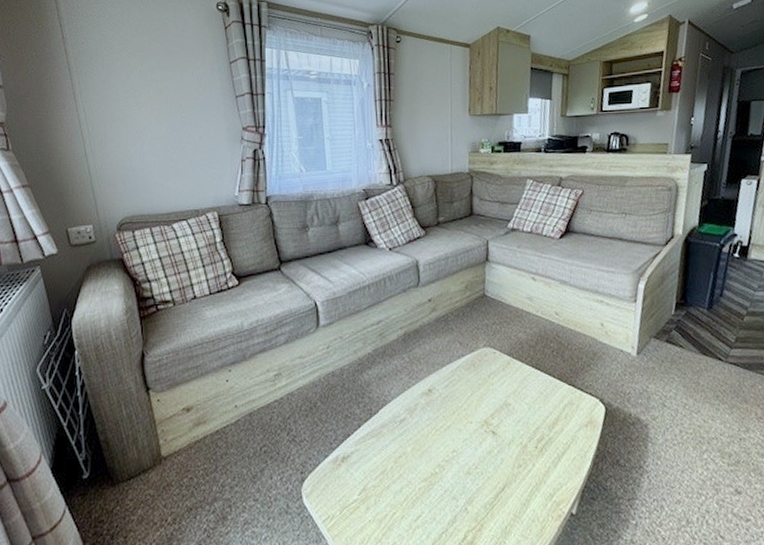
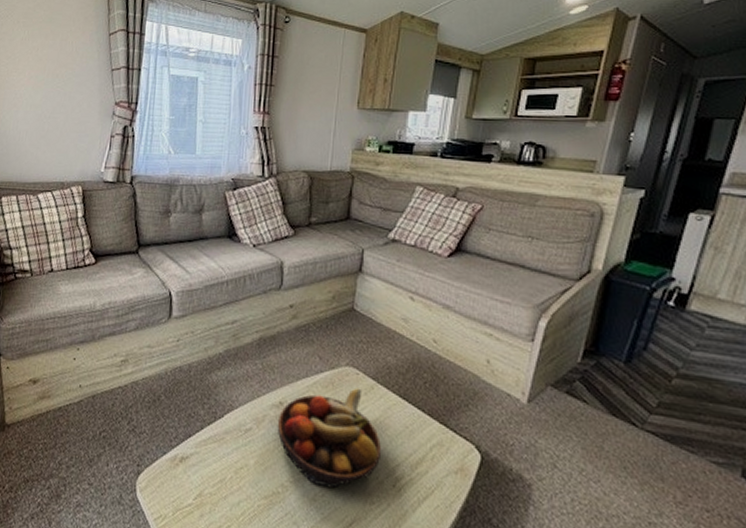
fruit bowl: none [428,365,522,460] -> present [277,387,381,488]

